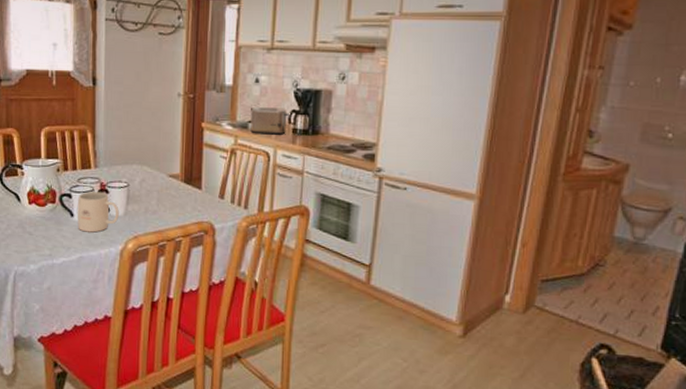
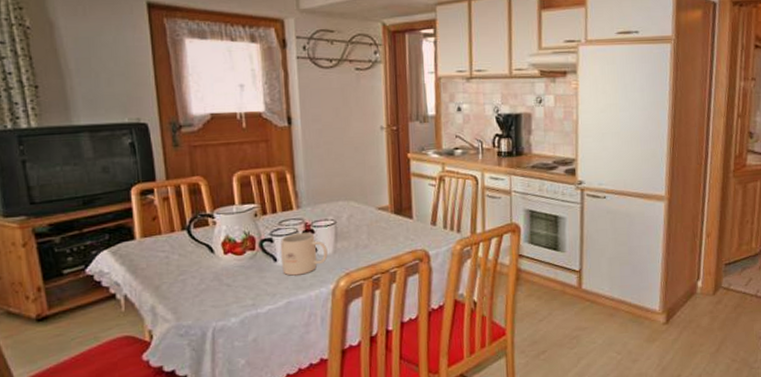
toaster: present [250,107,289,135] -> none [455,133,493,160]

